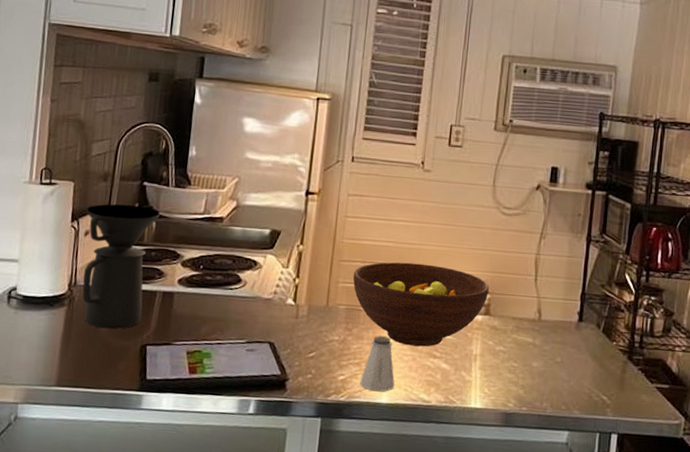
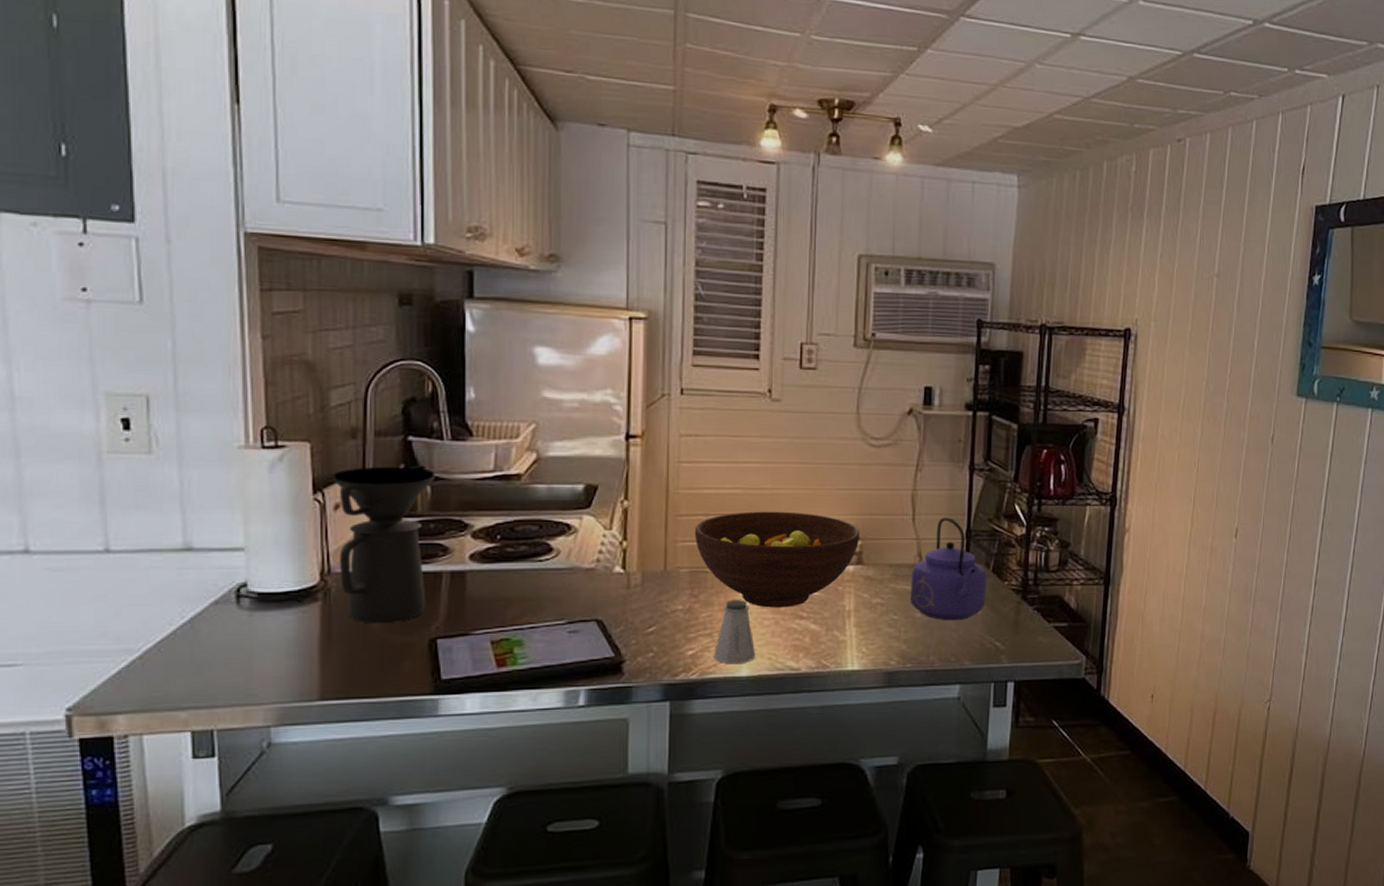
kettle: none [529,280,598,373] -> present [910,517,987,621]

